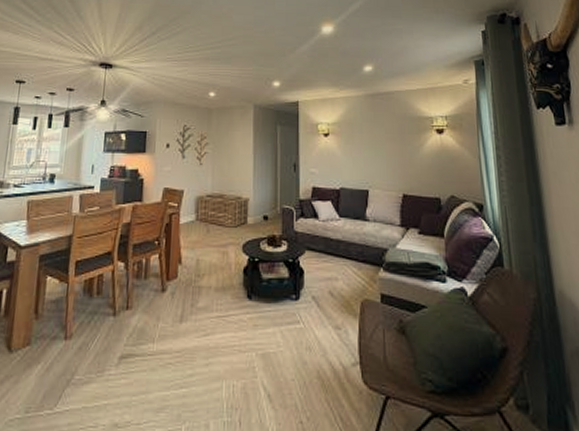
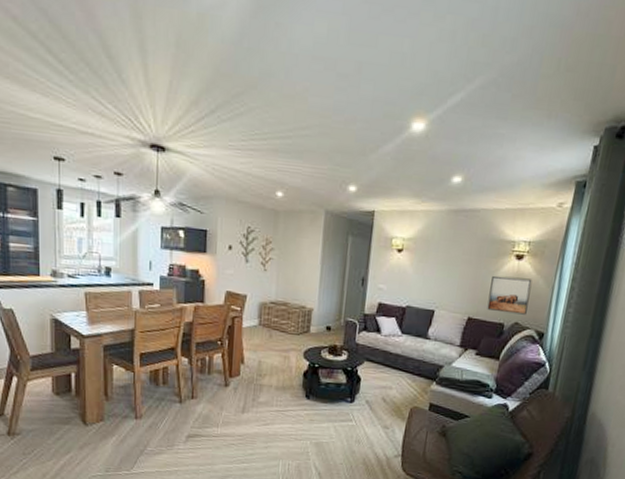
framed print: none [418,150,460,187] -> present [487,275,532,315]

